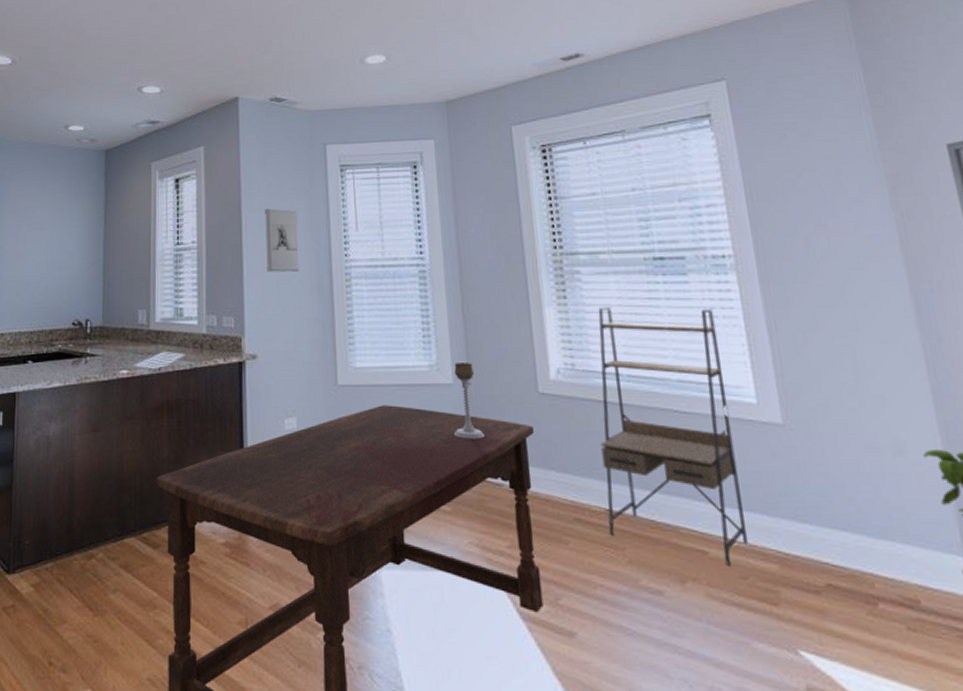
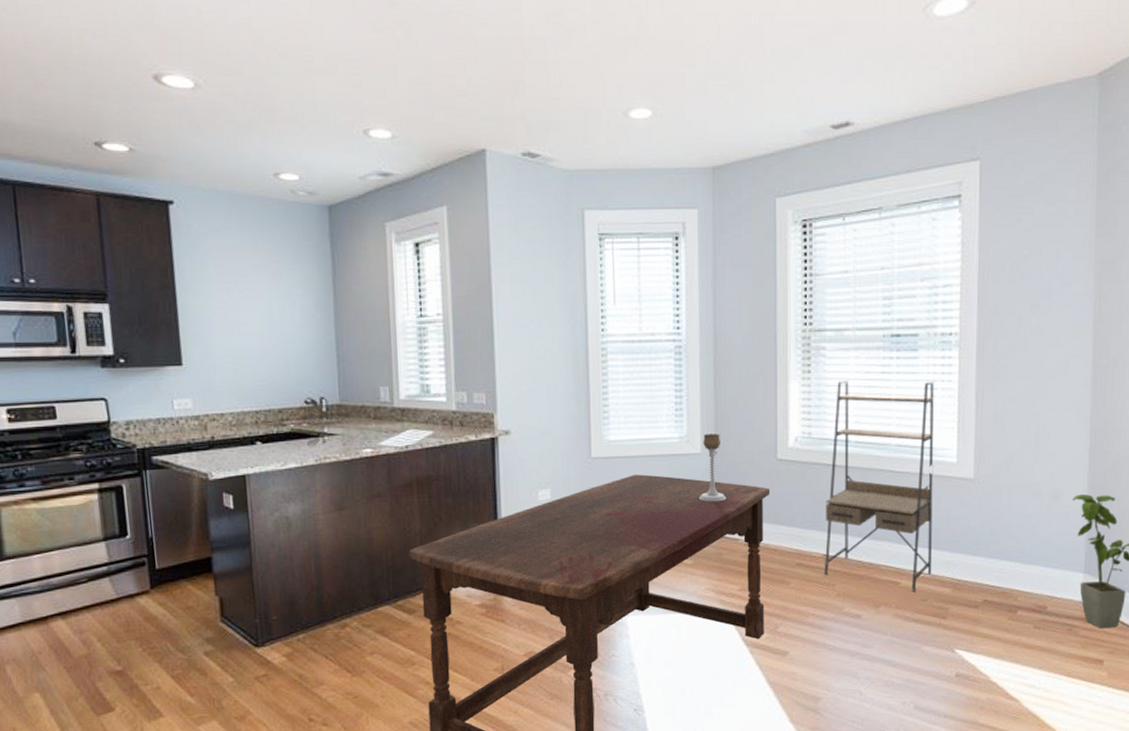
wall sculpture: present [265,208,299,272] -> none [517,279,554,347]

